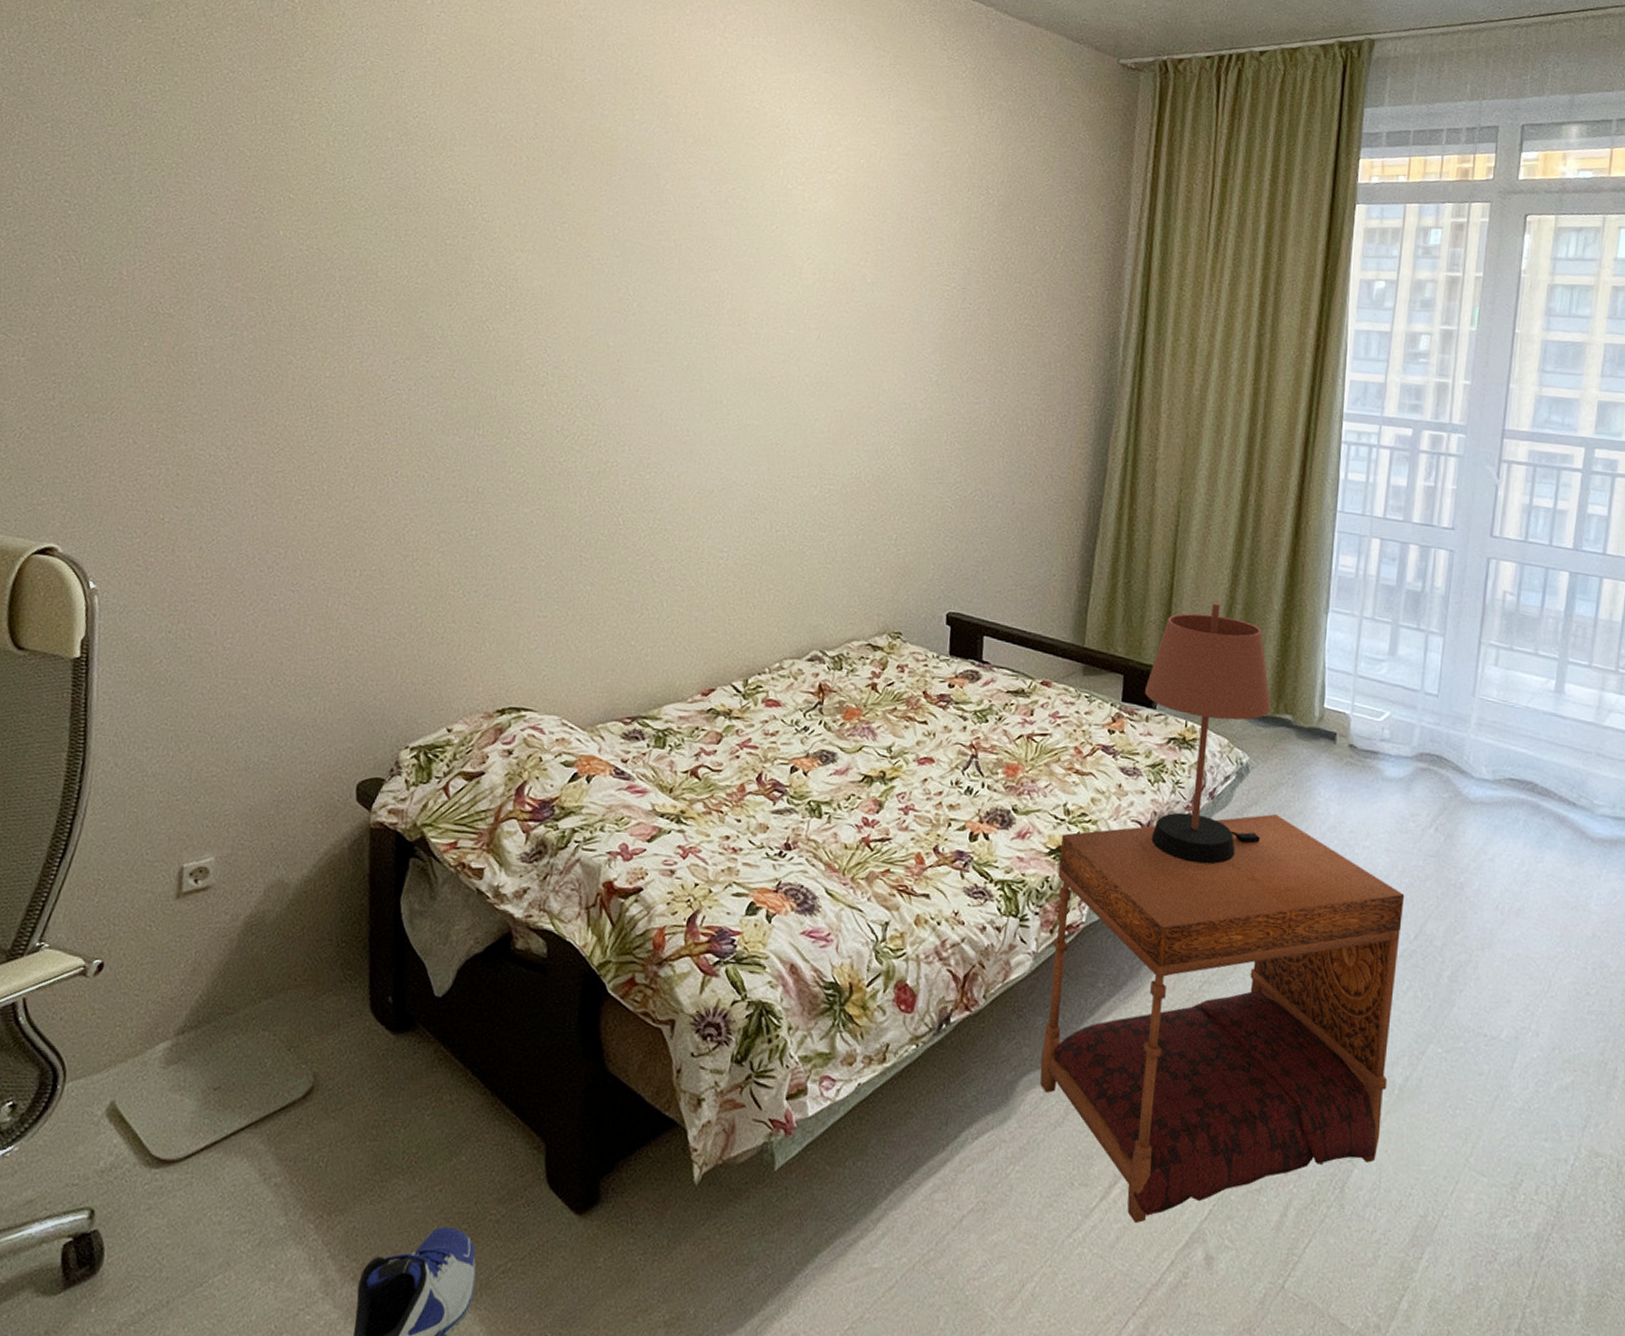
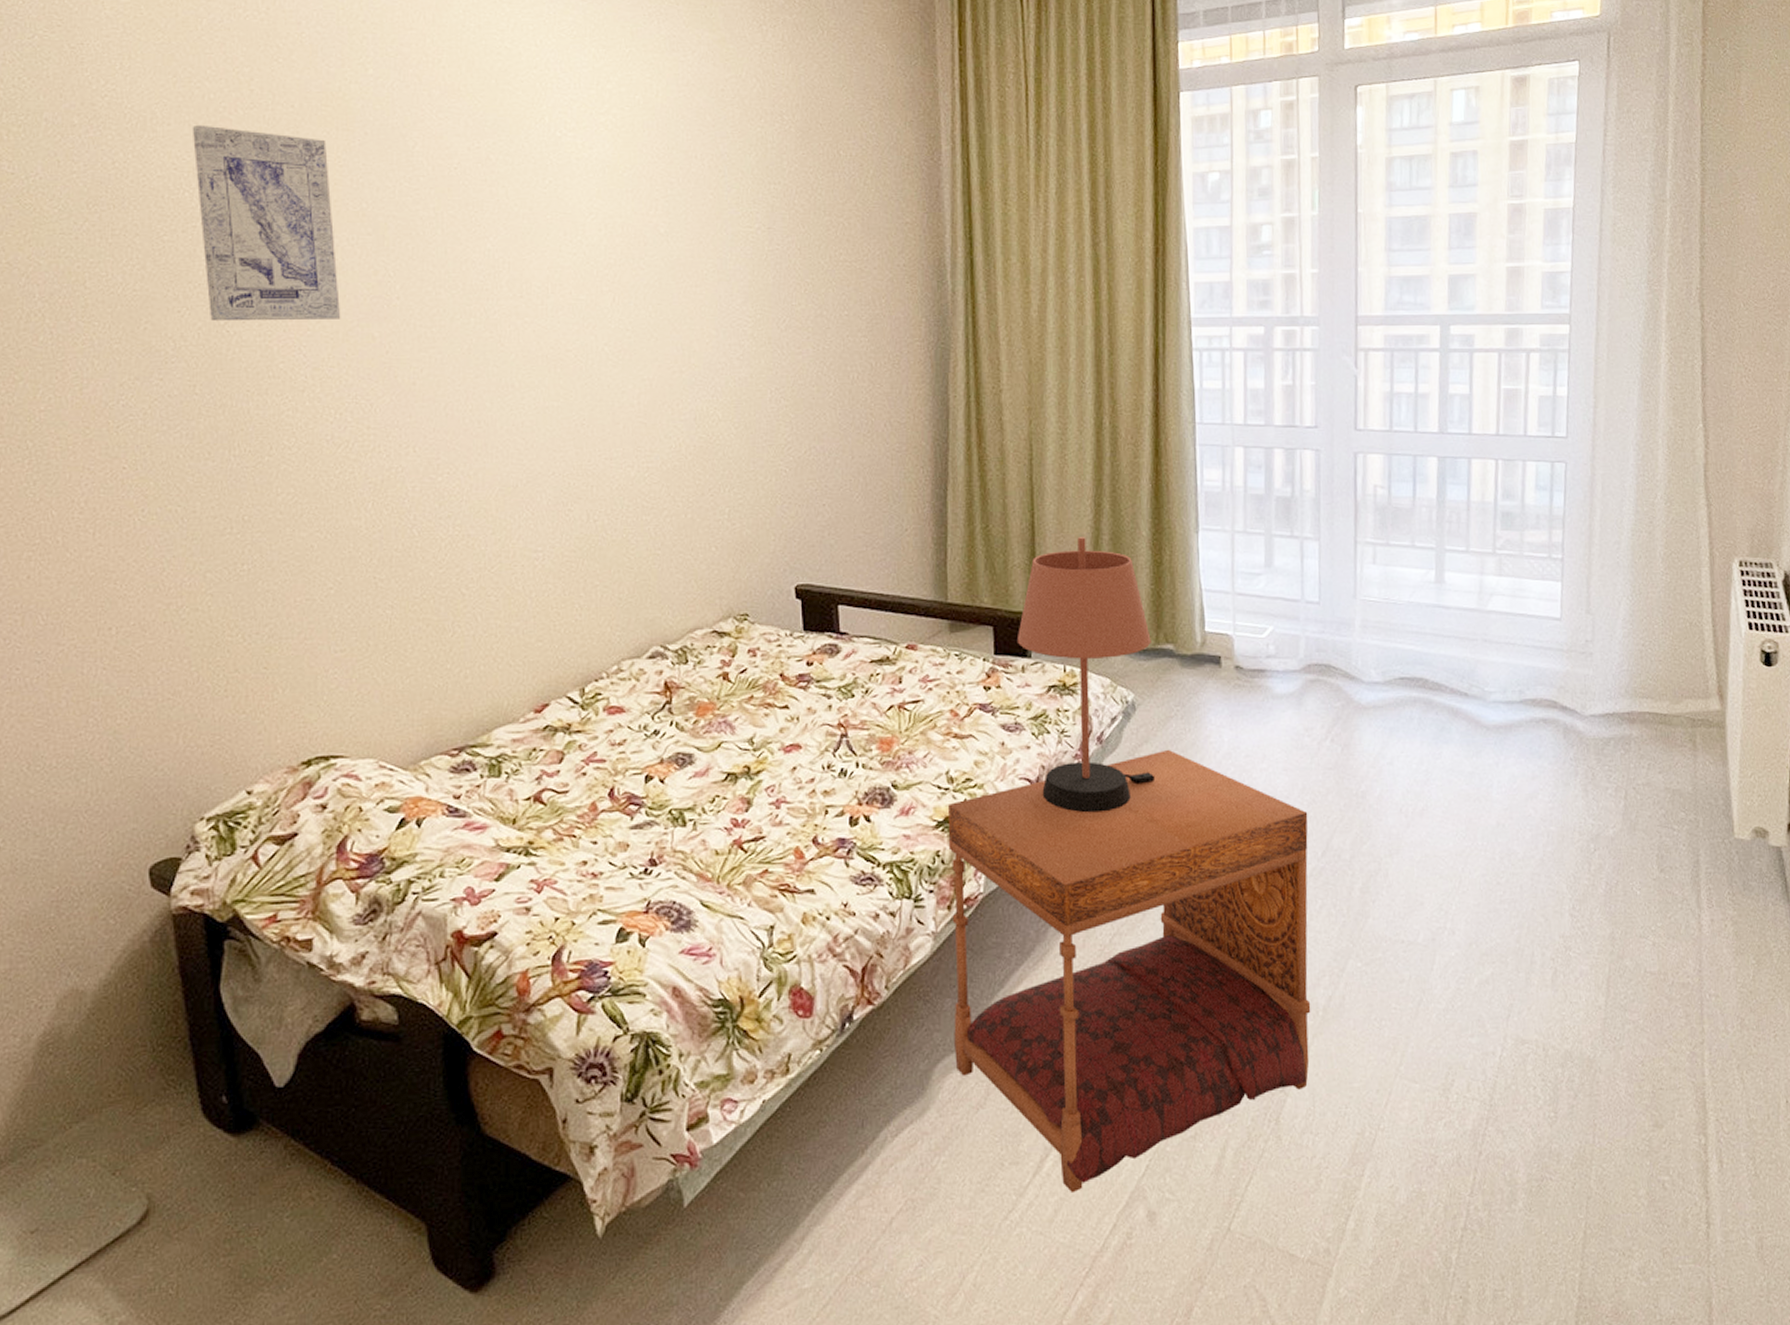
wall art: none [475,148,592,327] -> present [192,124,341,322]

